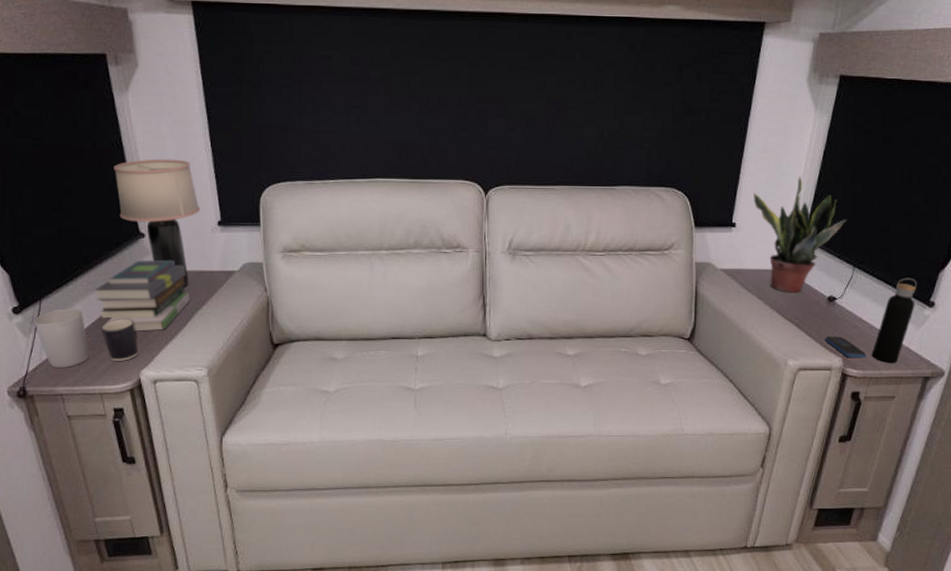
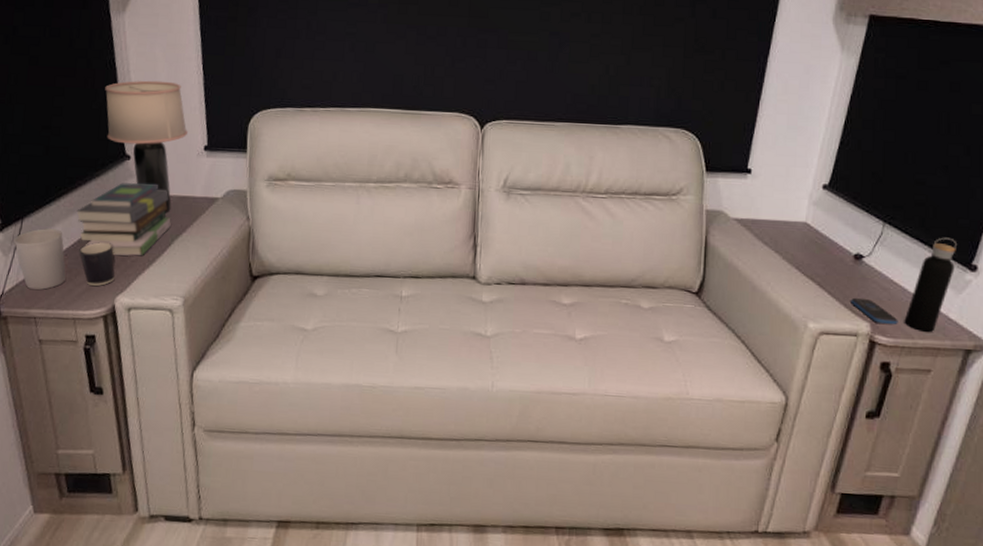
potted plant: present [753,176,848,293] -> none [771,121,877,248]

